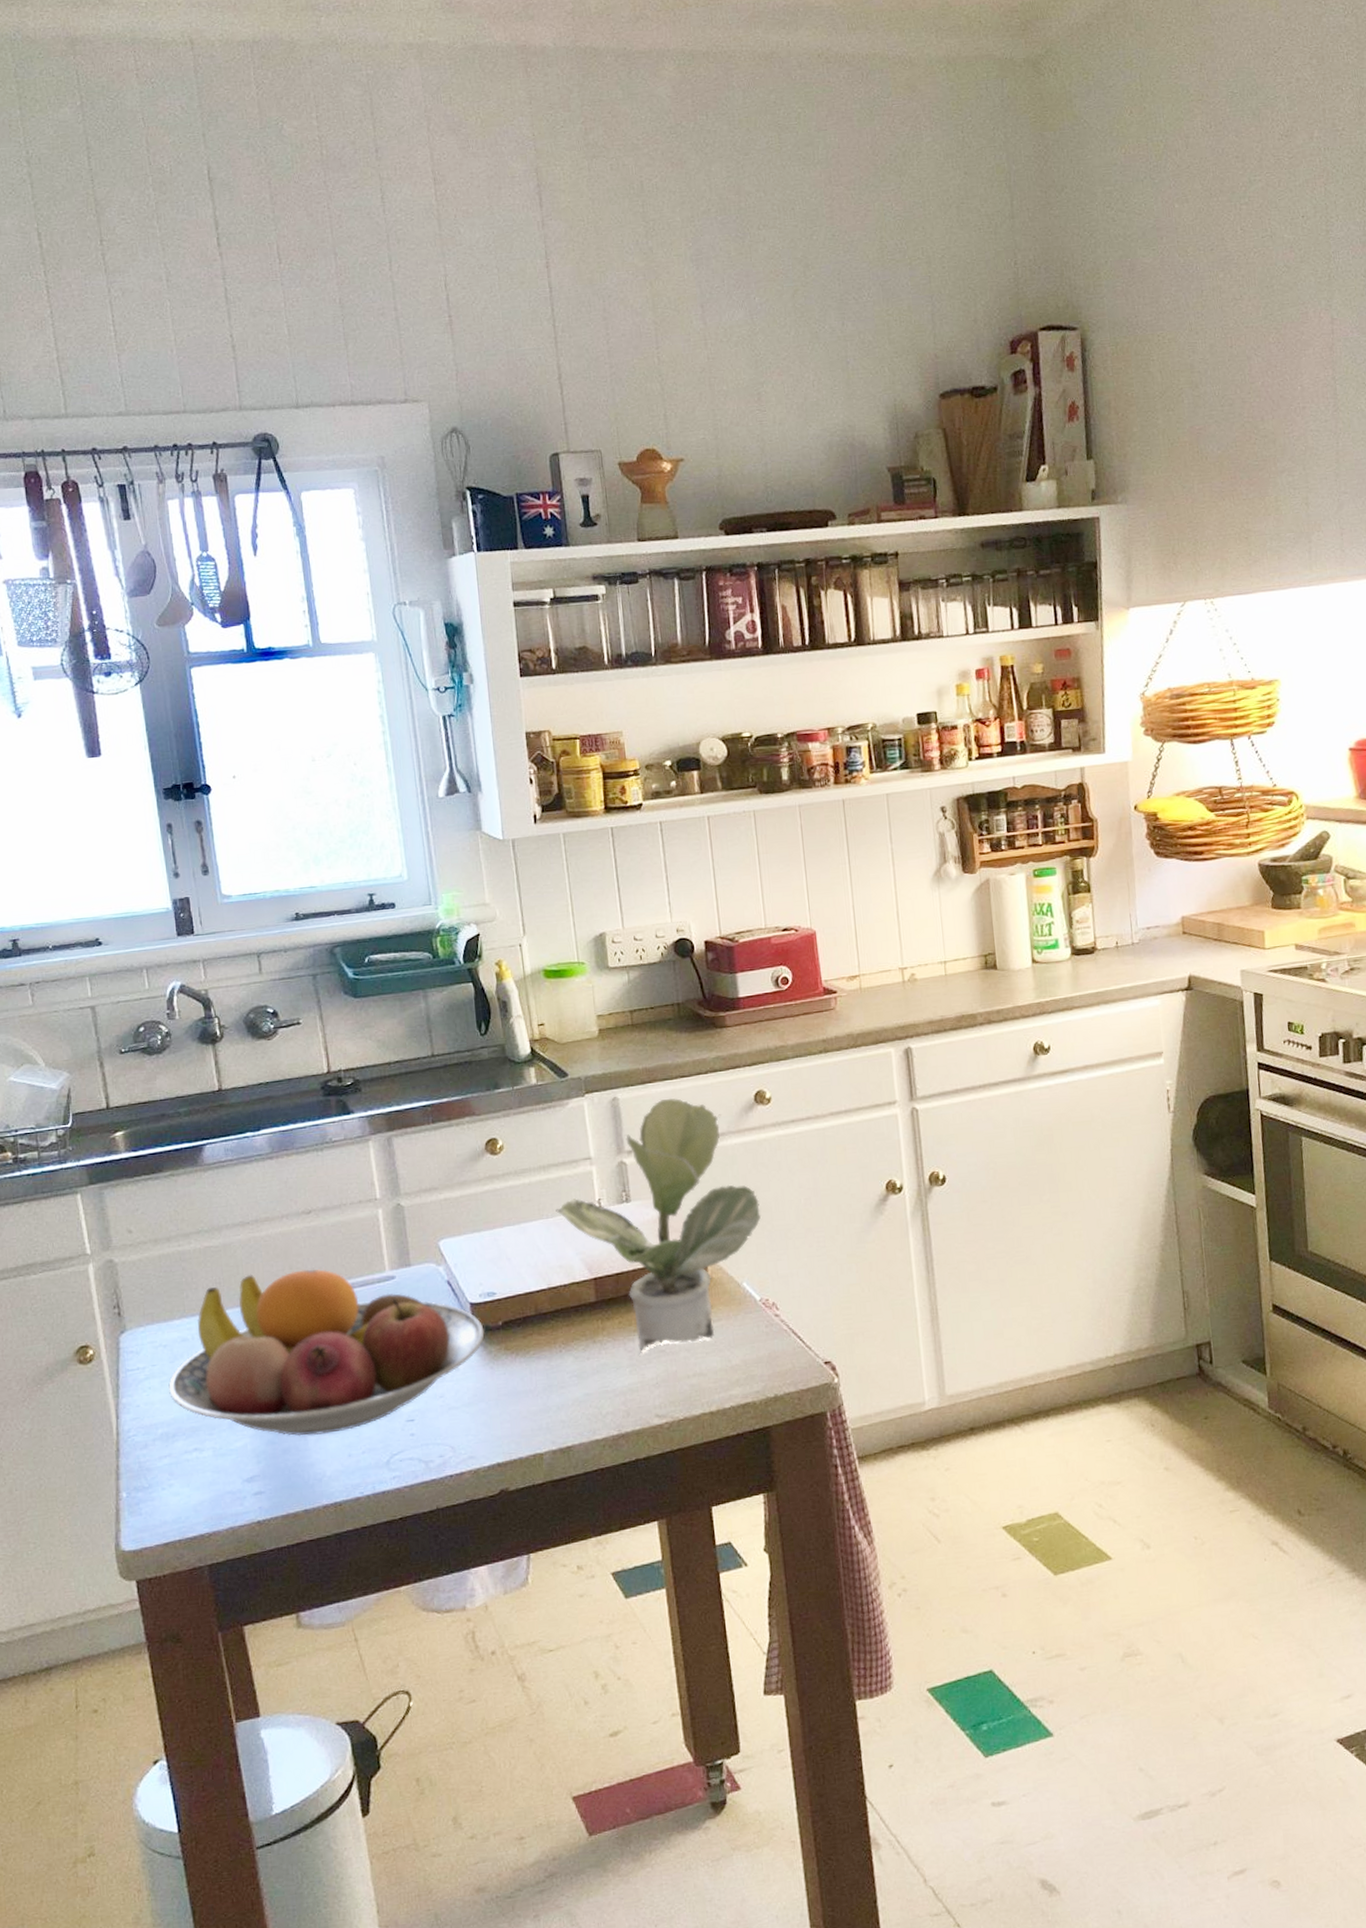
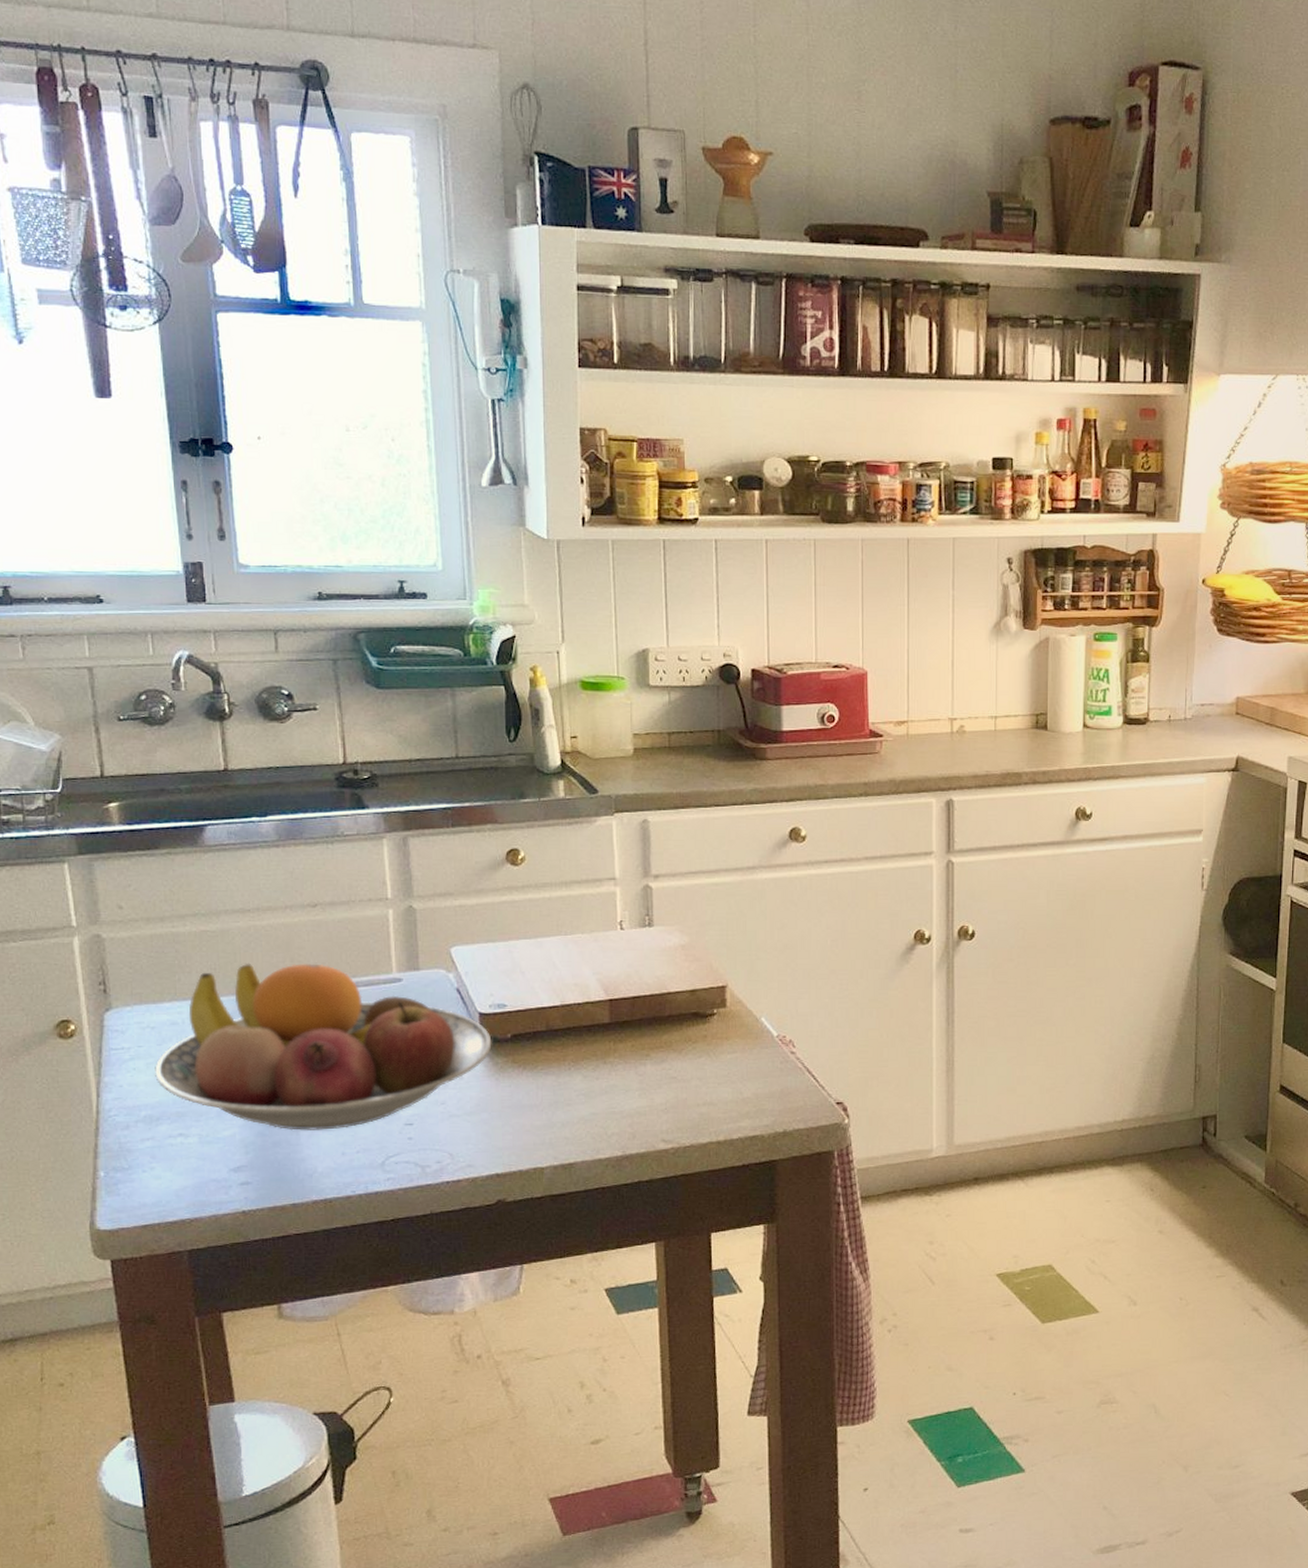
potted plant: present [556,1098,762,1354] -> none [575,826,786,1079]

